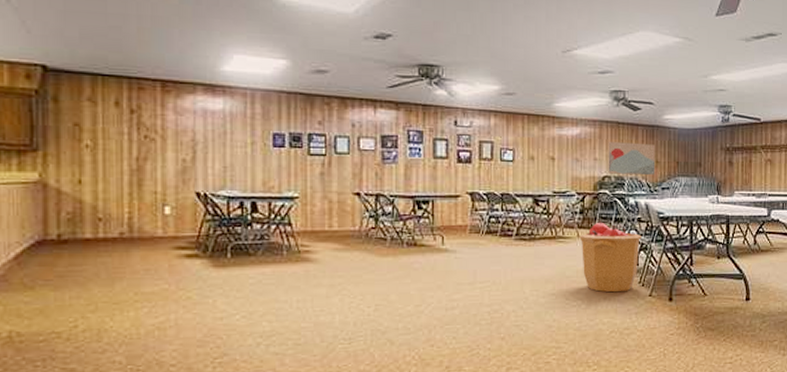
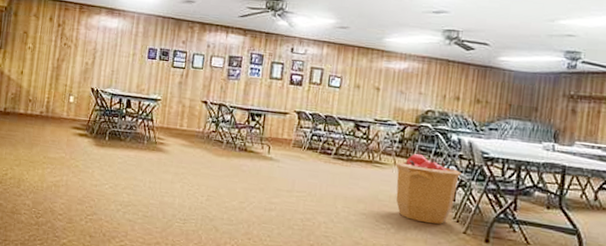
wall art: present [608,142,656,176] -> none [432,78,487,115]

